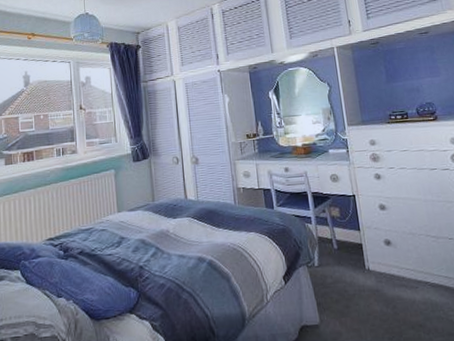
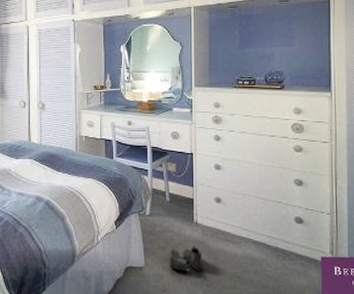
boots: none [345,295,382,326] -> present [169,246,203,272]

